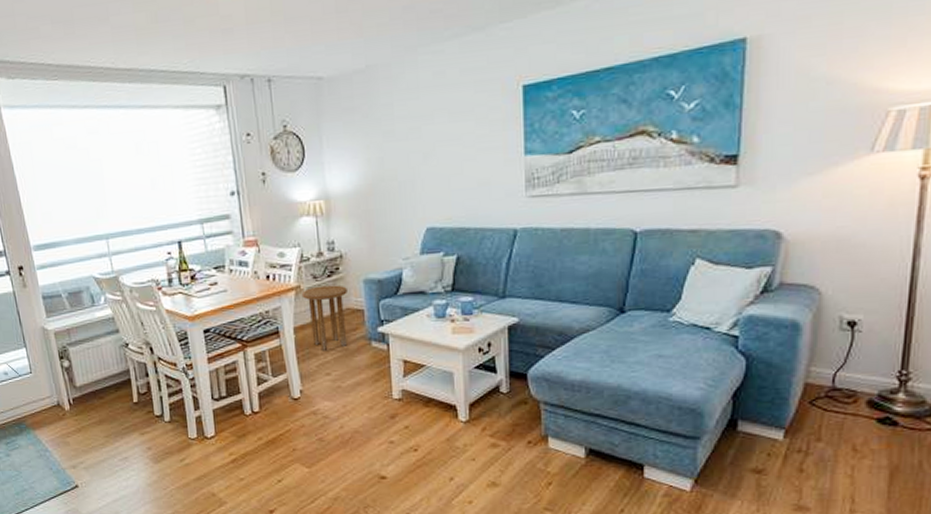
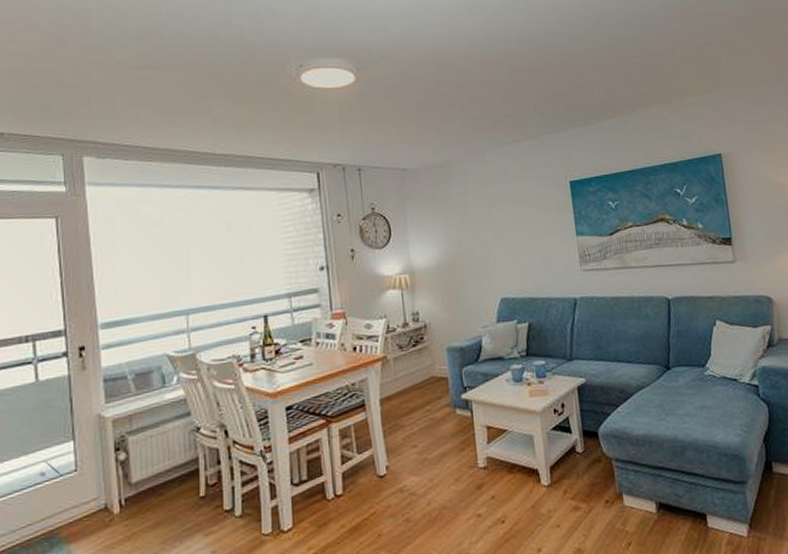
side table: present [301,285,348,352] -> none [388,354,433,423]

